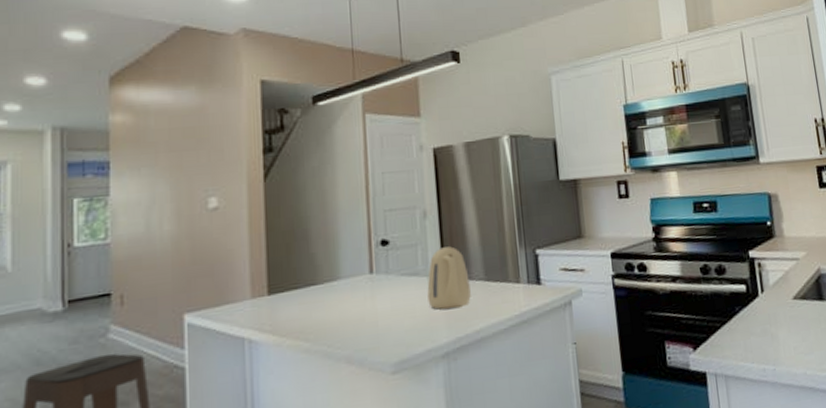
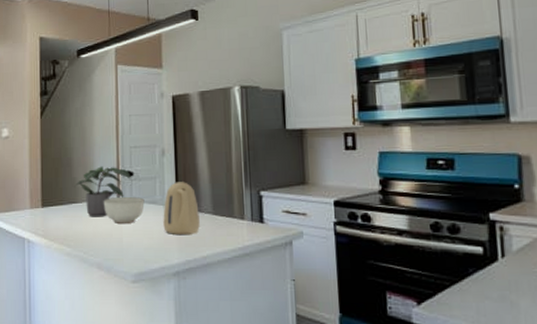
potted plant: none [313,236,387,301] -> present [74,166,131,217]
bowl: none [351,269,405,305] -> present [103,197,145,223]

